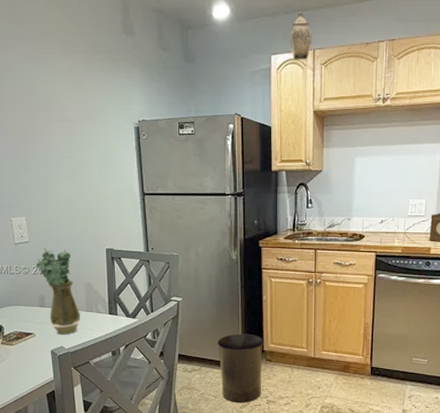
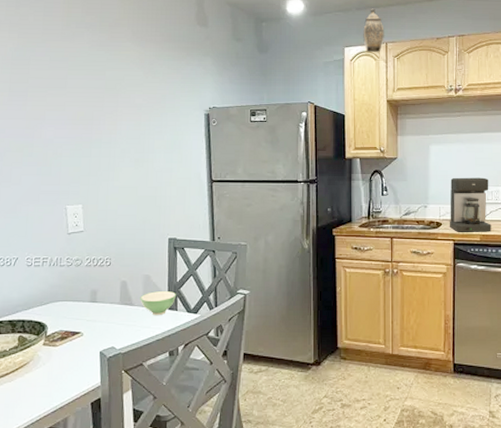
vase: present [36,247,80,335] -> none [90,237,136,334]
bowl: none [83,297,116,320] -> present [140,290,177,316]
waste bin: present [217,333,264,403] -> none [287,329,338,407]
coffee maker: none [371,190,413,245] -> present [449,177,491,232]

